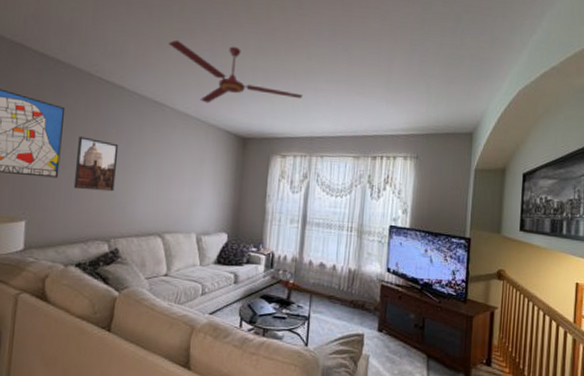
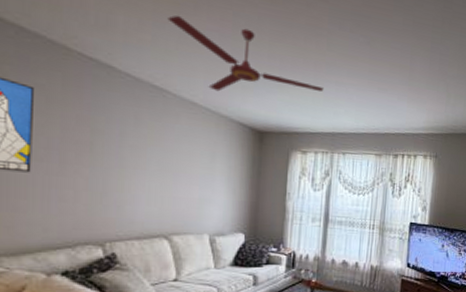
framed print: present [73,136,119,192] -> none [53,123,110,189]

